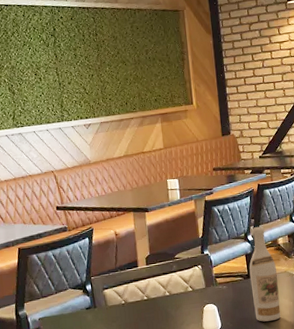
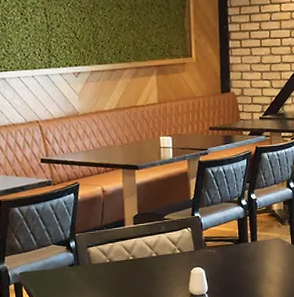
wine bottle: present [249,226,281,322] -> none [240,191,270,288]

